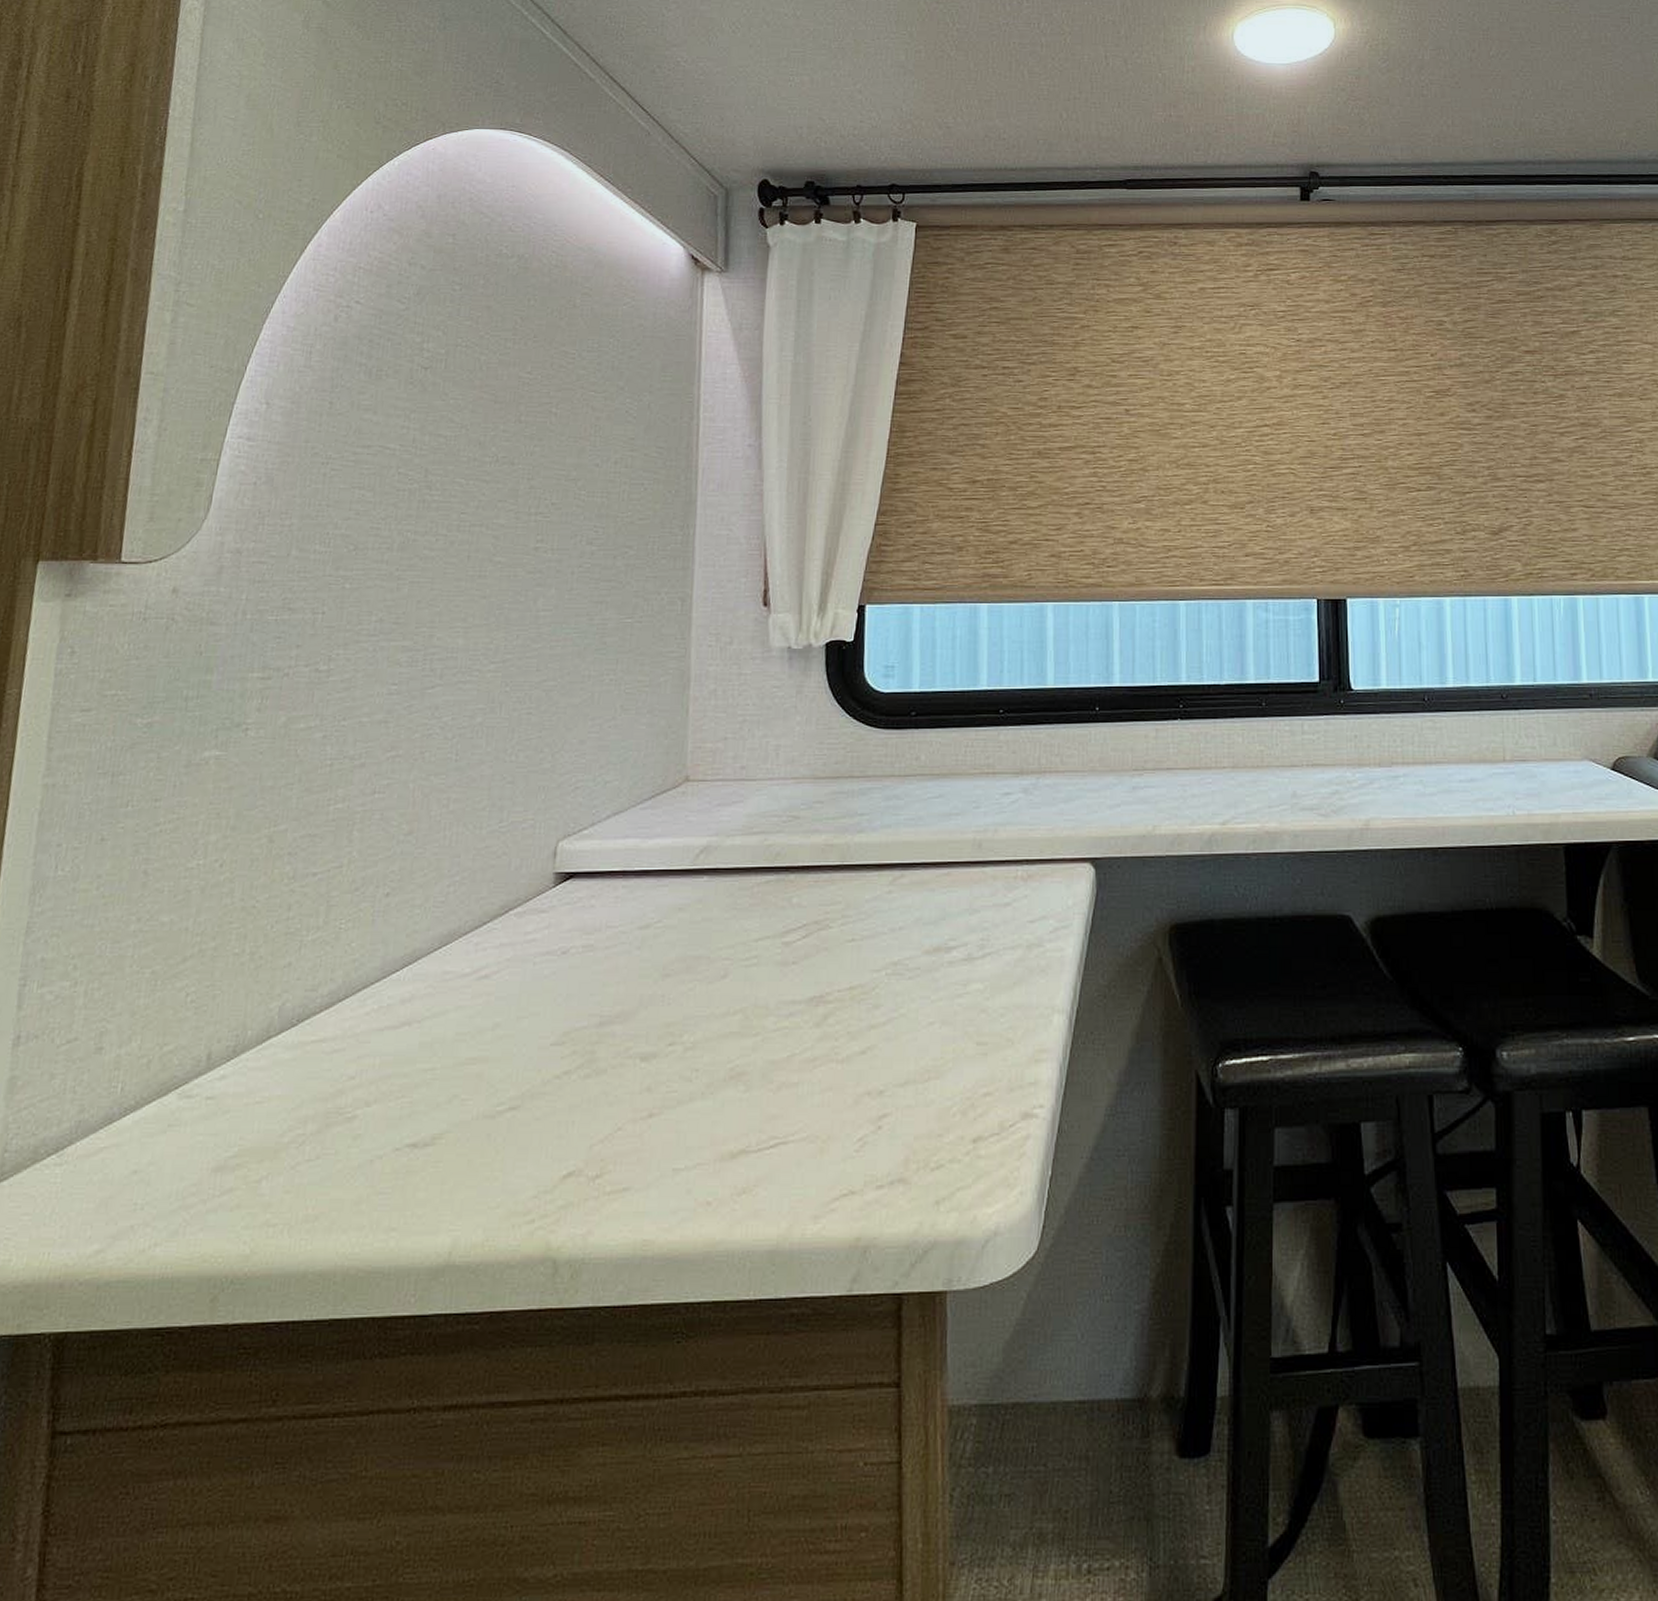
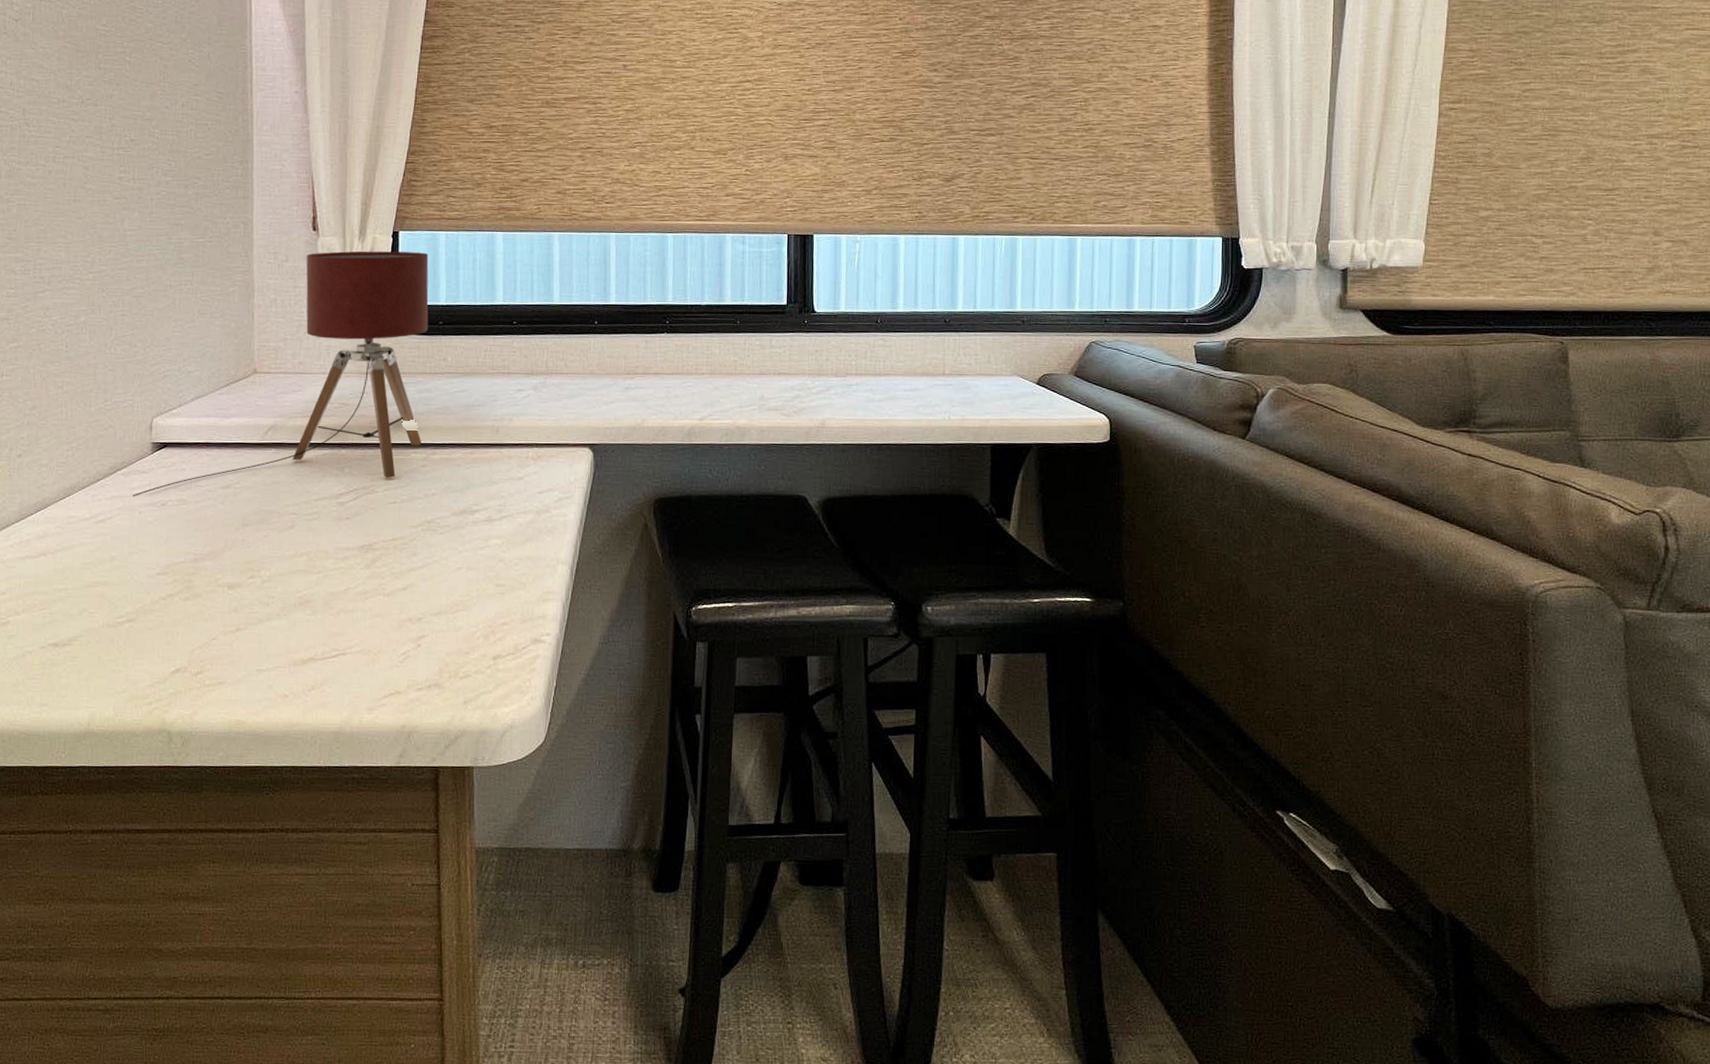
table lamp: none [526,629,900,944] -> present [132,251,429,497]

